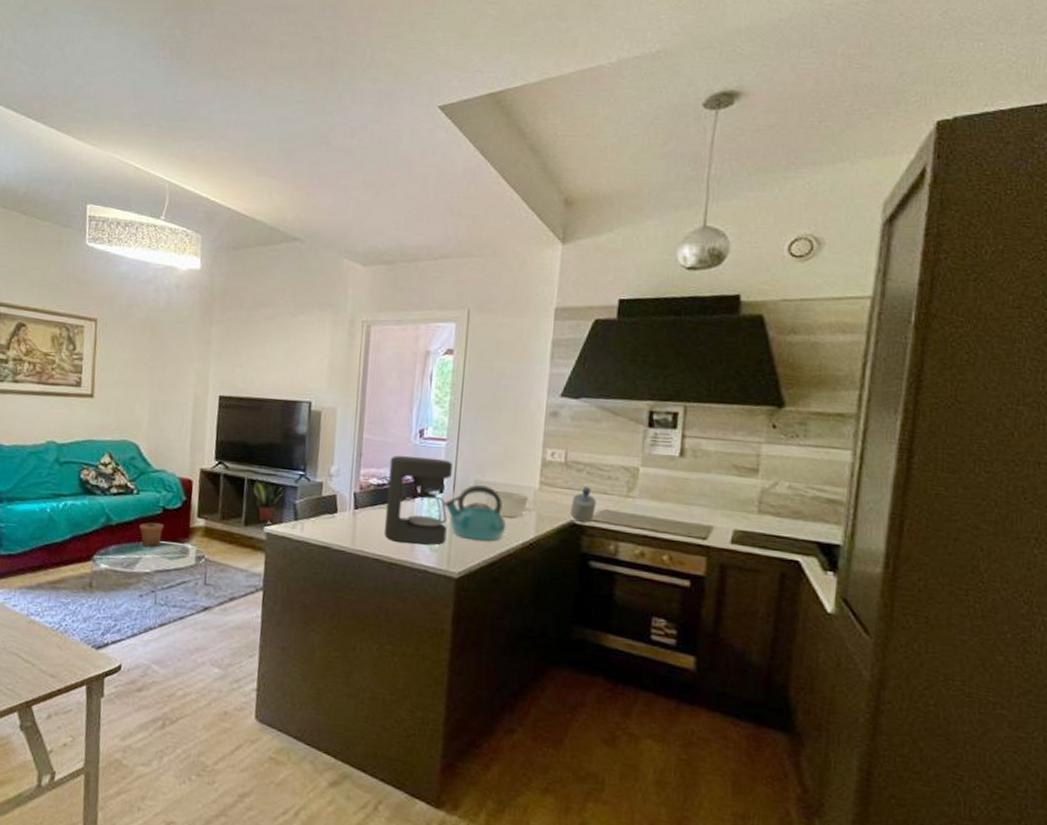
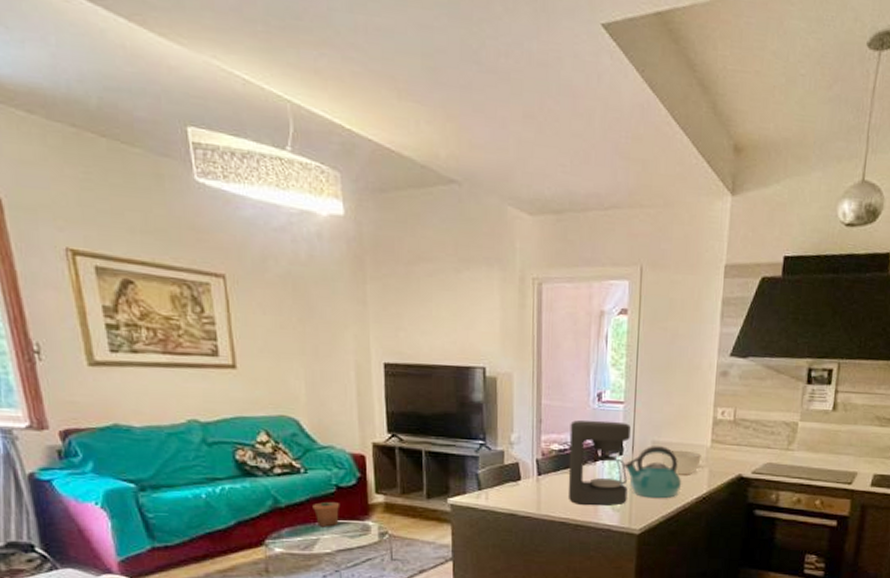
potted plant: present [253,478,284,522] -> none [432,450,464,494]
soap dispenser: present [569,487,596,523] -> none [737,442,761,475]

